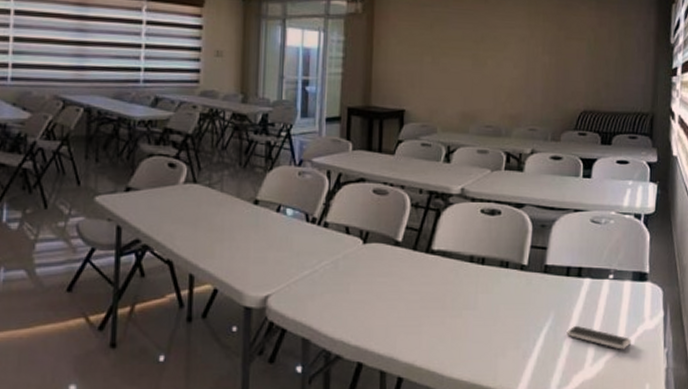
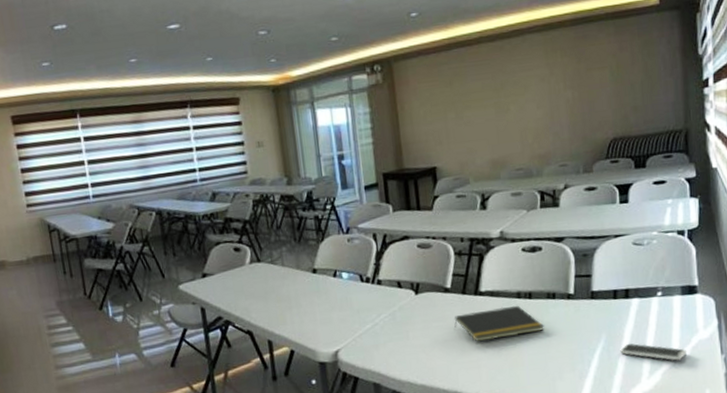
notepad: none [400,269,493,305] -> present [454,305,544,342]

